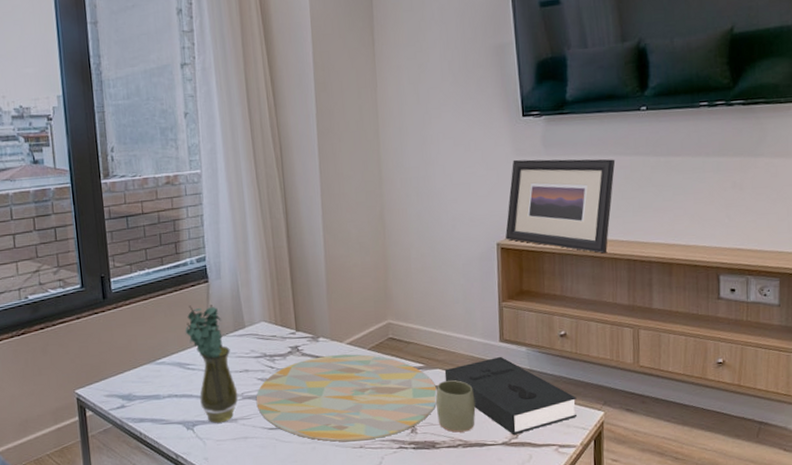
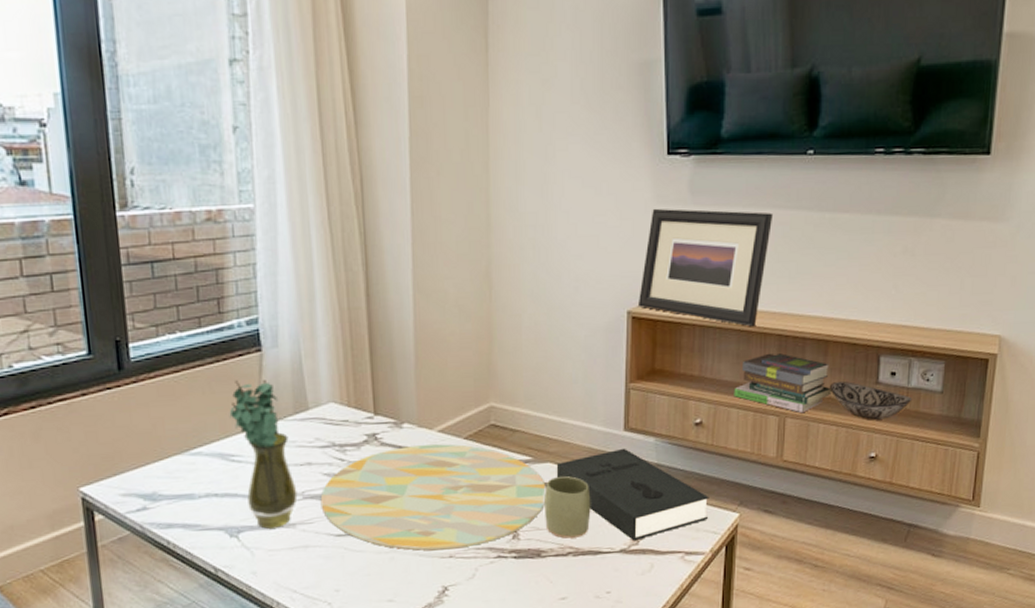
books: none [592,275,678,326] -> present [734,353,832,414]
decorative bowl: none [675,297,753,331] -> present [829,381,913,420]

